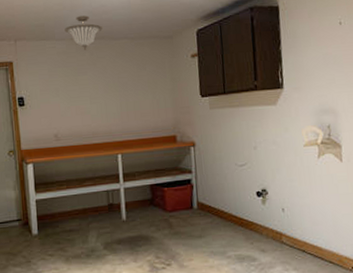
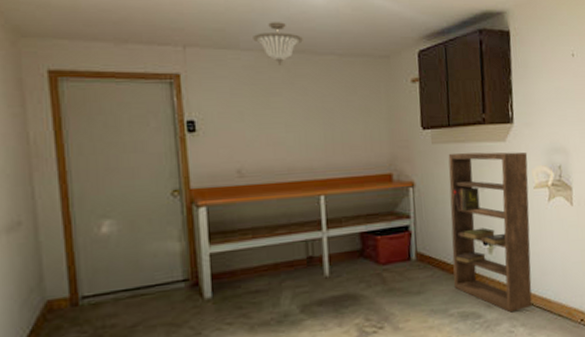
bookshelf: none [224,113,304,258] -> present [448,151,532,313]

